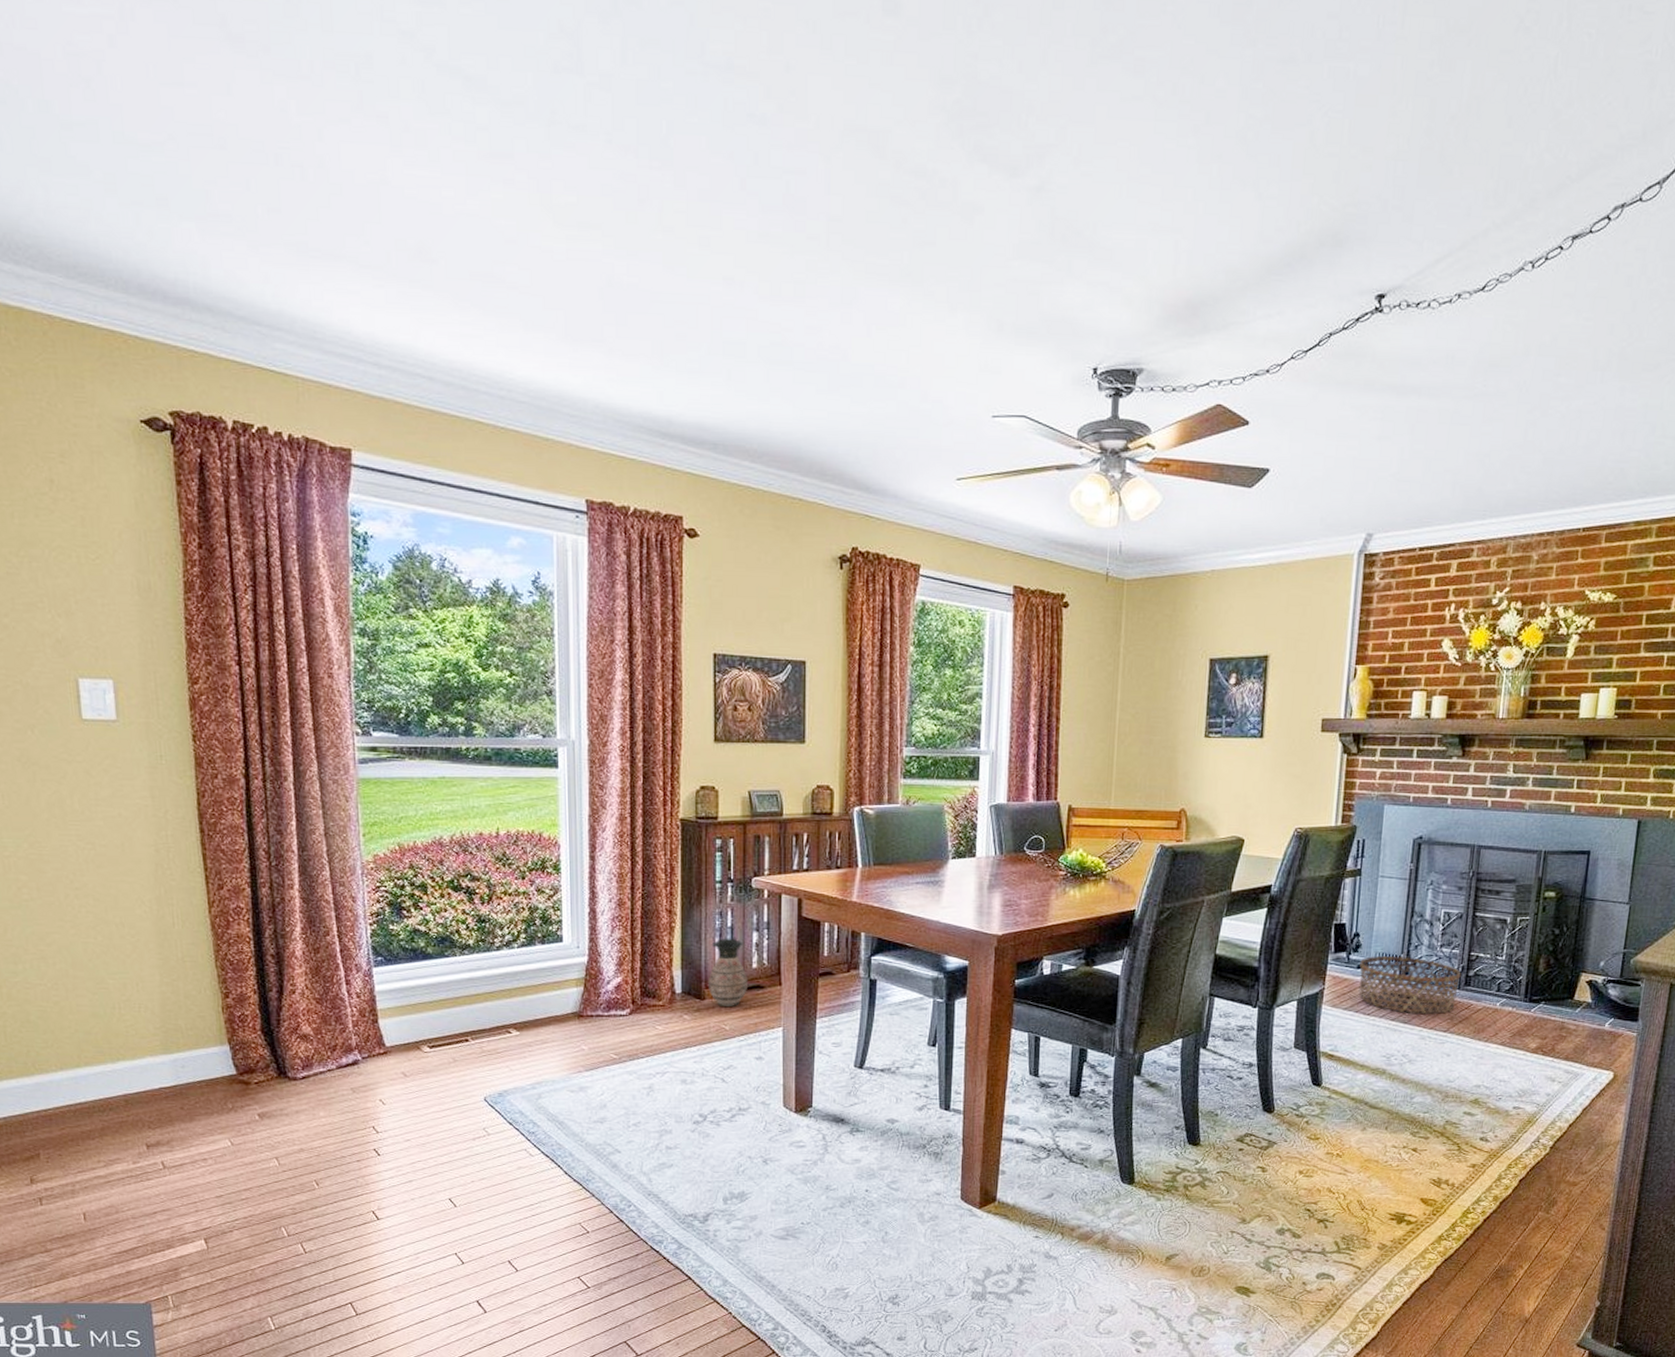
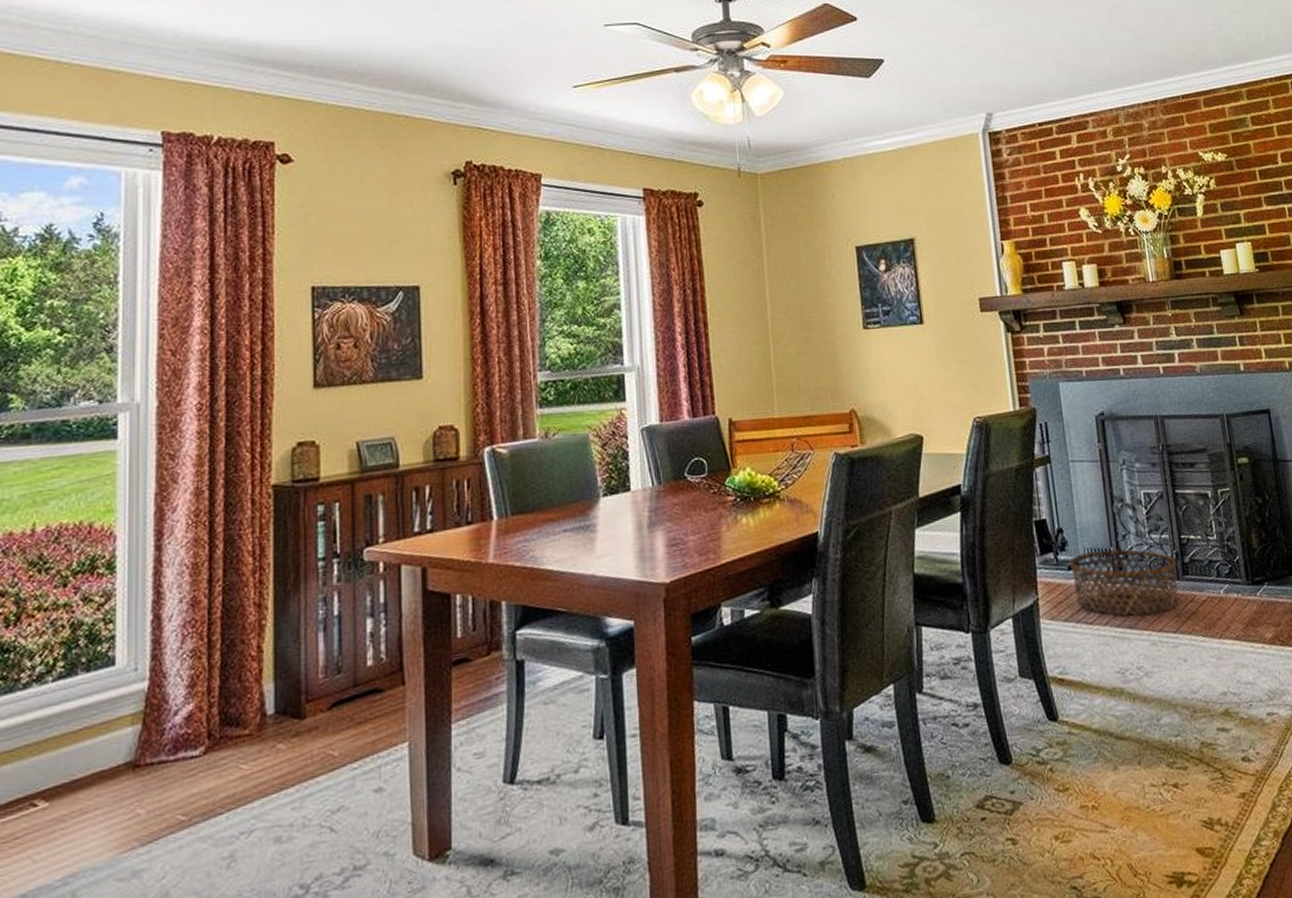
ceramic jug: present [707,937,747,1008] -> none [308,628,361,725]

